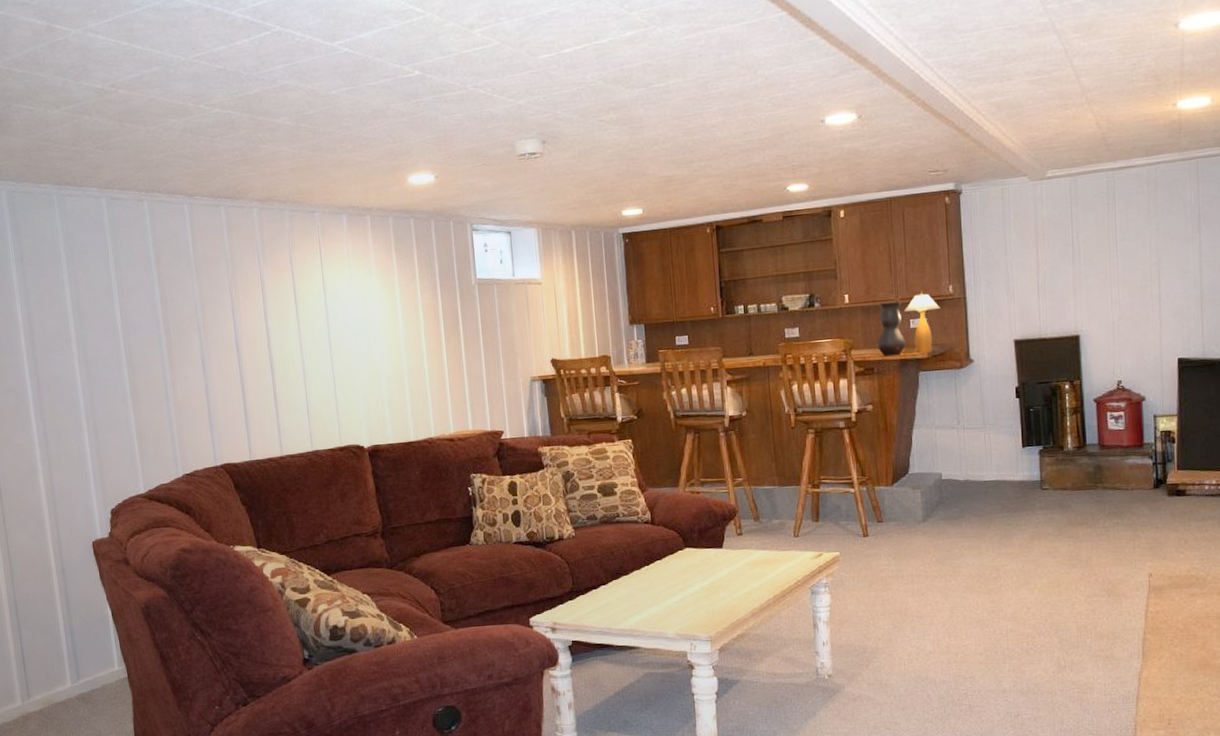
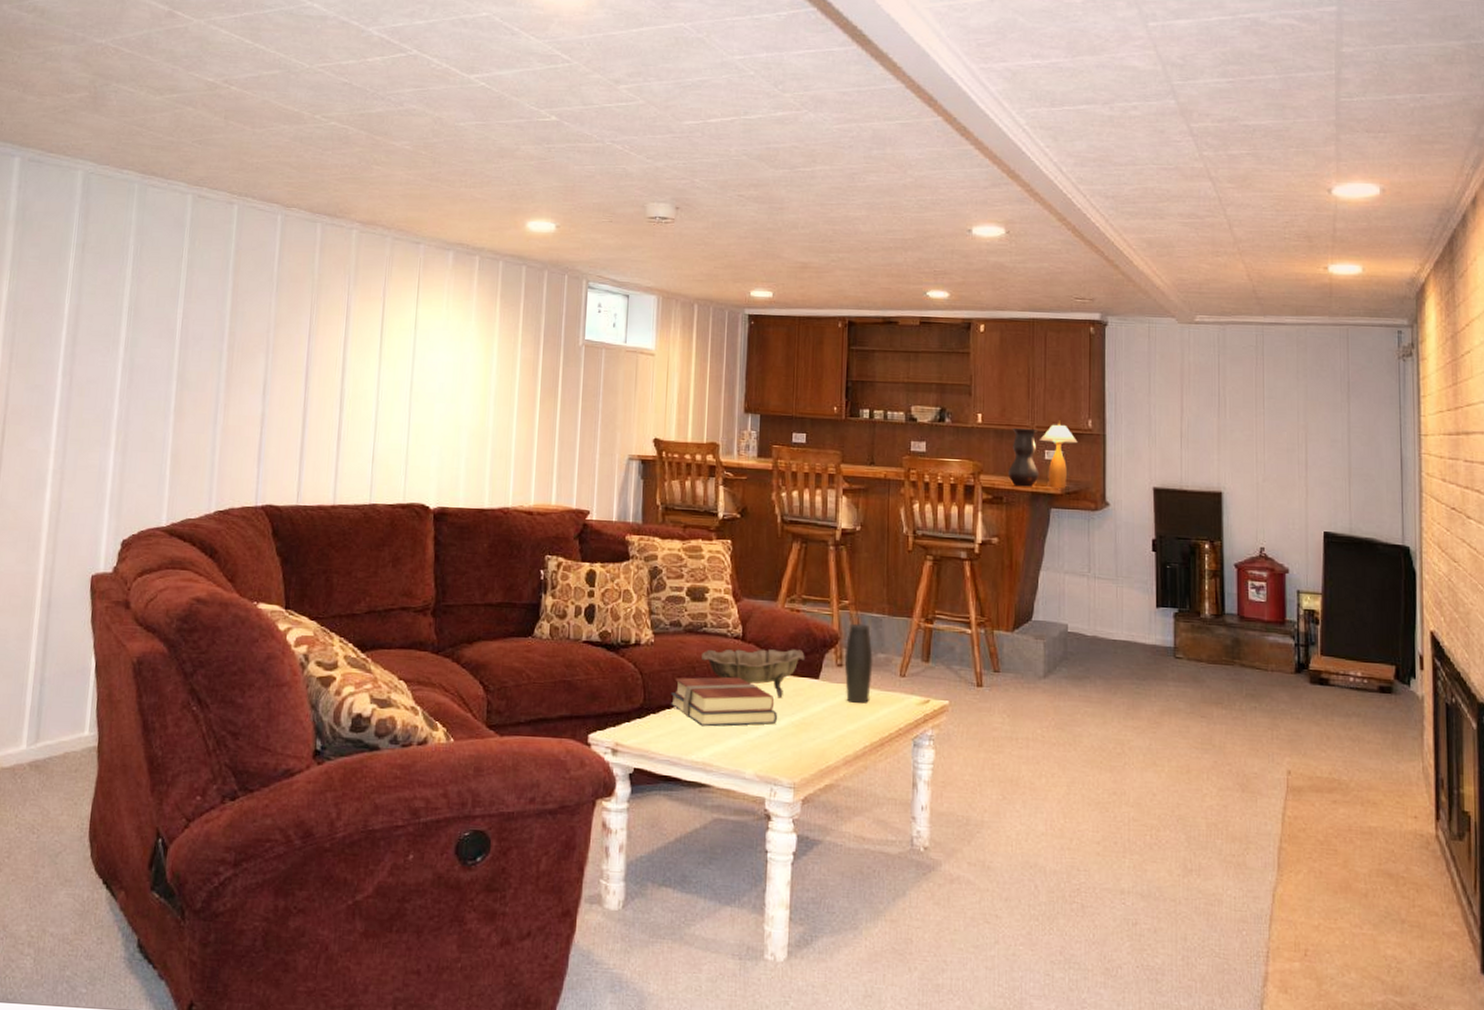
books: none [595,555,691,600] -> present [670,676,778,727]
decorative bowl: none [618,525,708,569] -> present [702,648,805,699]
vase: none [743,496,769,565] -> present [844,623,873,704]

